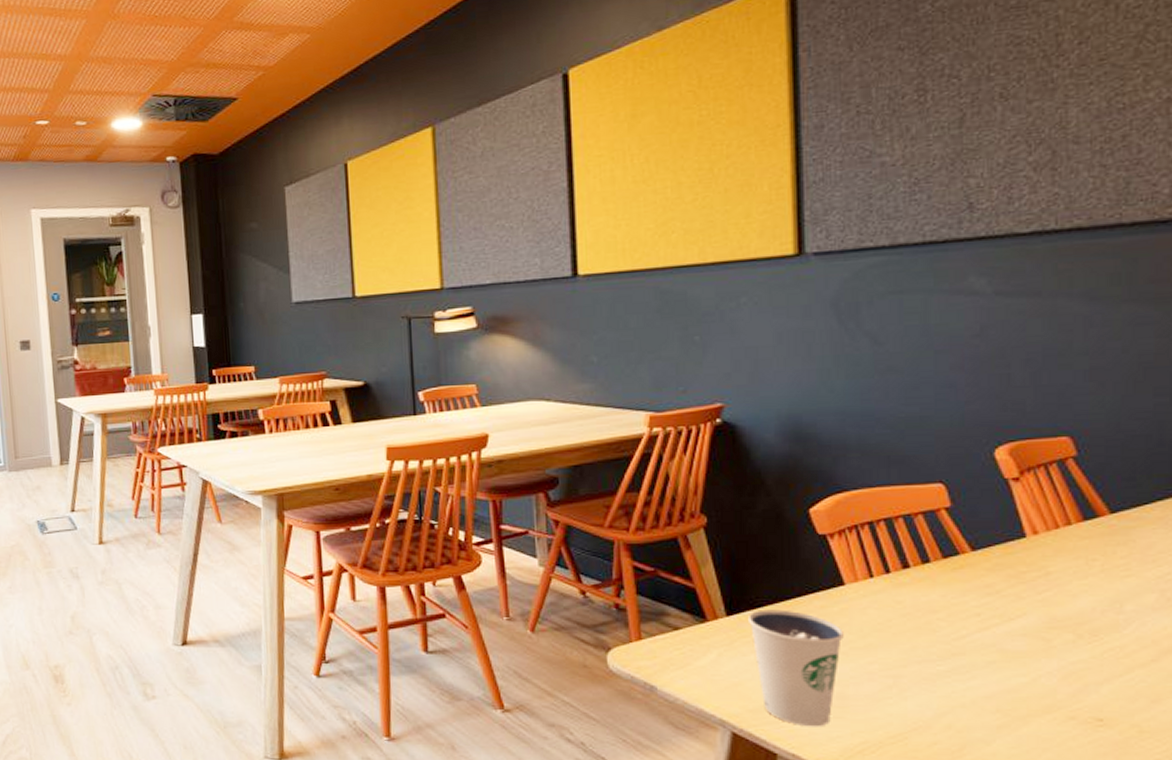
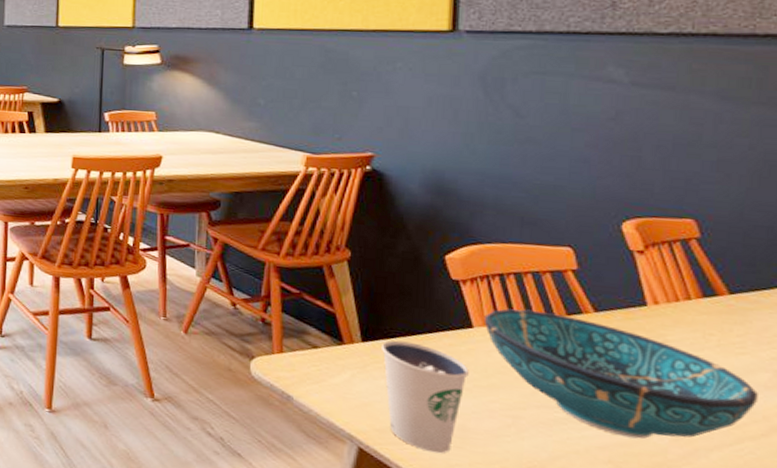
decorative bowl: none [855,557,1145,682] -> present [483,308,758,439]

